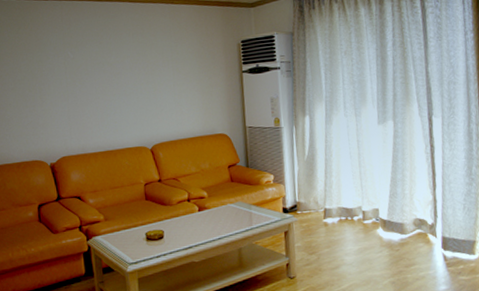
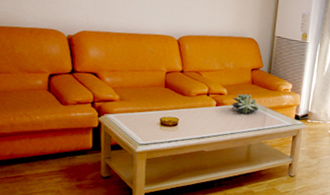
succulent plant: none [213,193,243,216] -> present [230,93,259,115]

